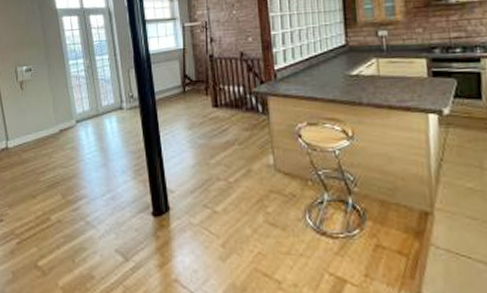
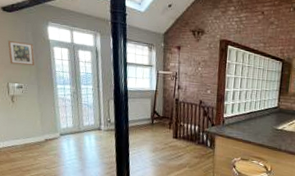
picture frame: none [13,17,43,45] -> present [7,40,35,66]

